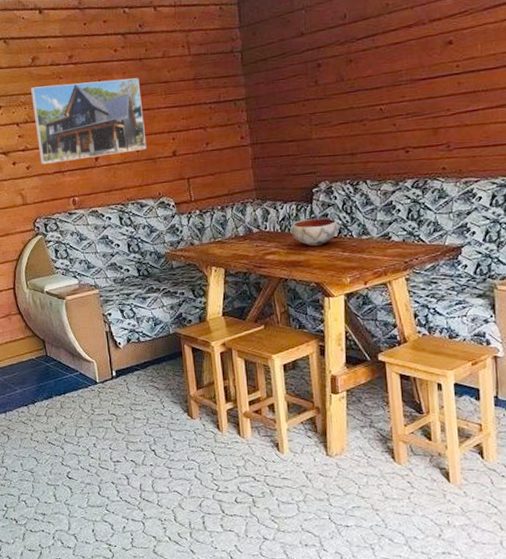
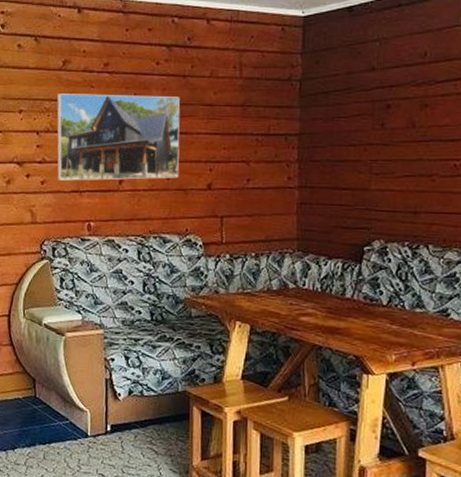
bowl: present [291,218,339,247] -> none [333,281,389,314]

